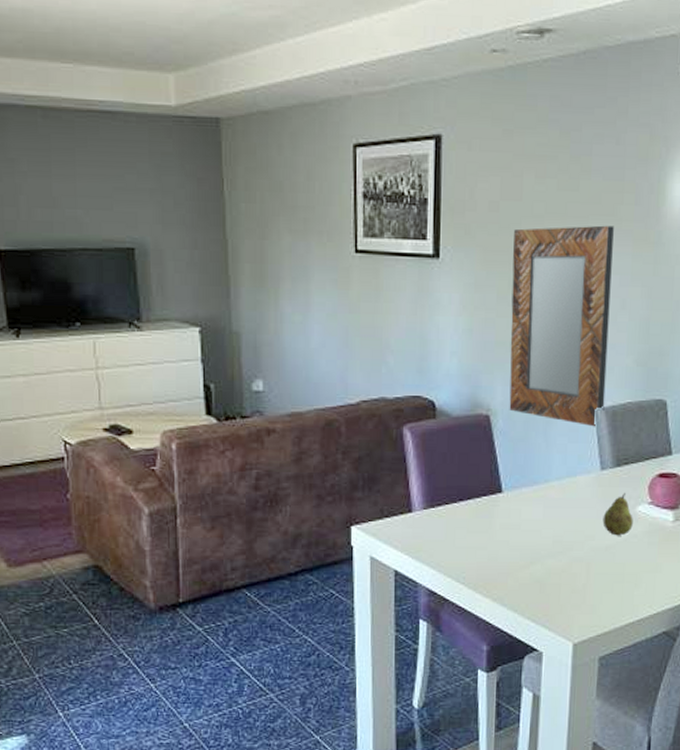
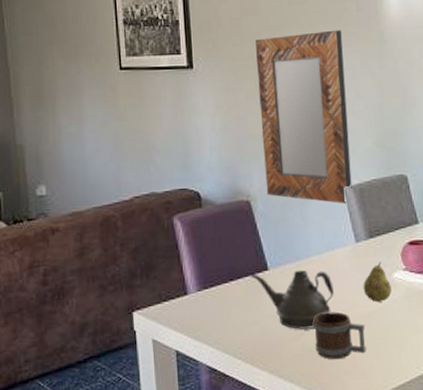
teapot: none [481,495,571,558] -> present [250,270,334,329]
mug: none [544,542,599,592] -> present [313,311,366,360]

